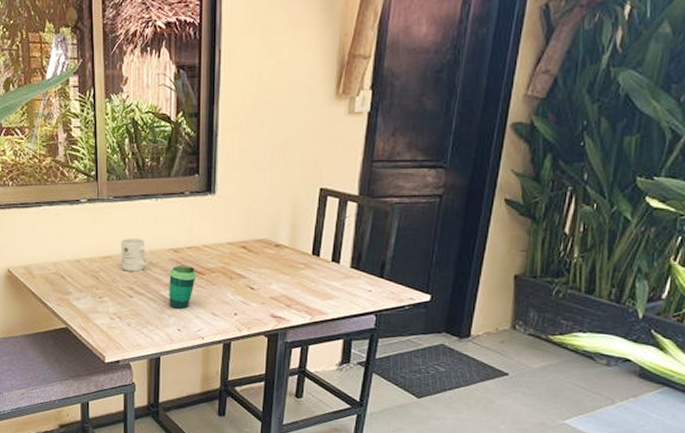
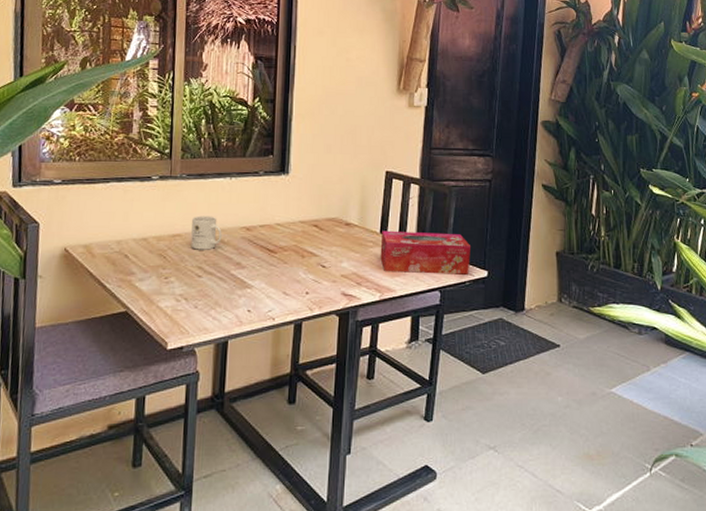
cup: present [169,266,196,310] -> none [239,244,269,290]
tissue box: none [311,252,414,298] -> present [380,230,472,275]

